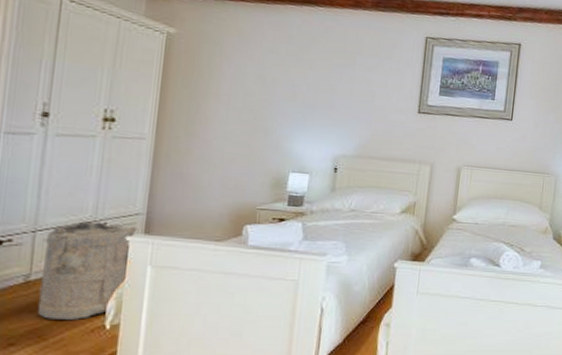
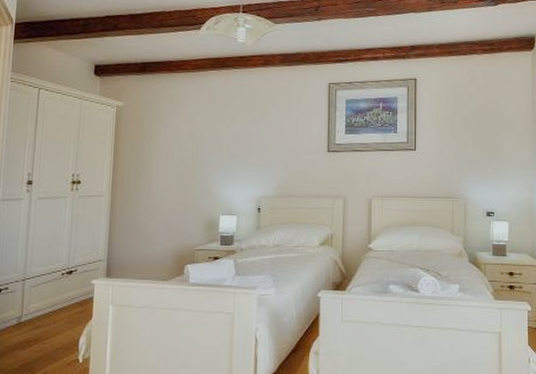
laundry hamper: present [37,221,138,320] -> none [27,269,101,355]

